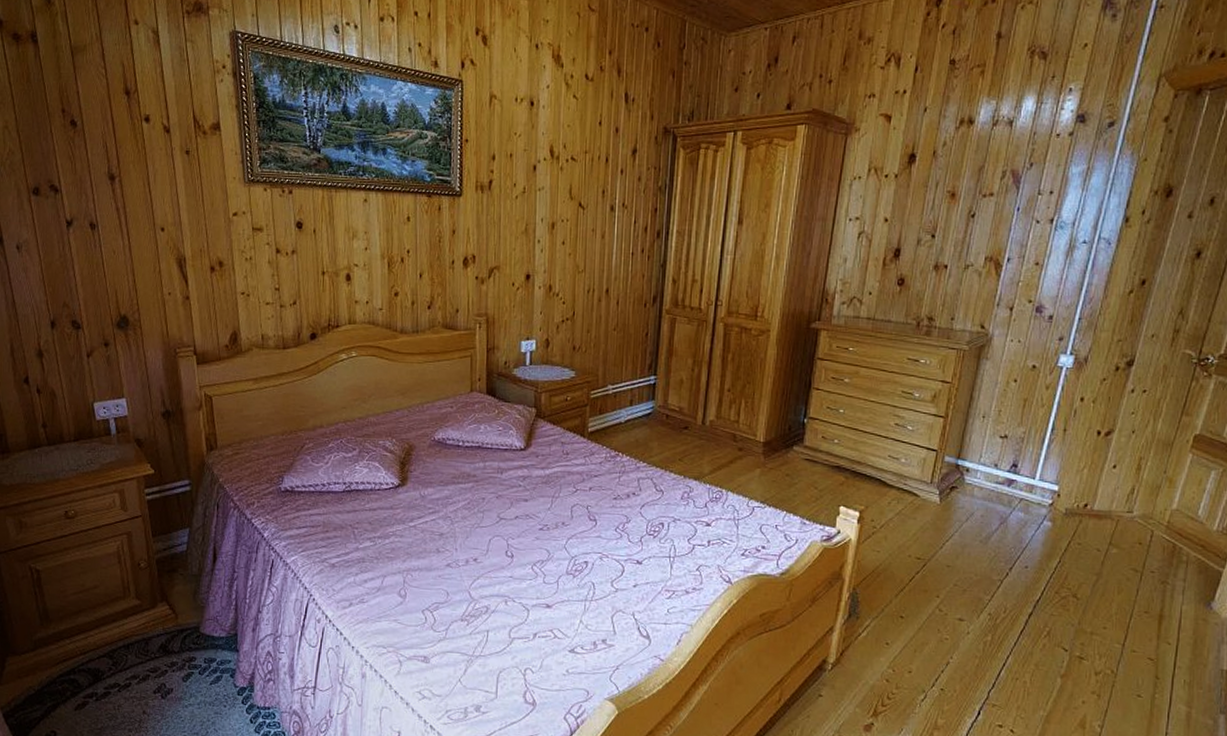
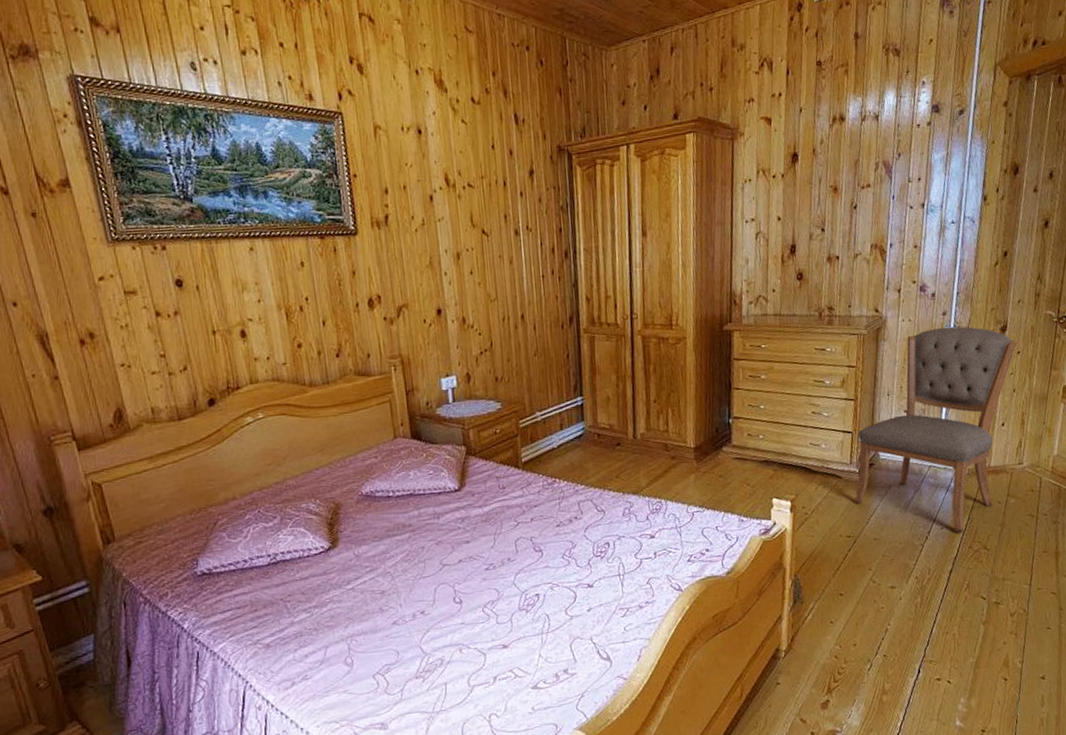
chair: none [930,353,1145,575] -> present [855,326,1018,533]

